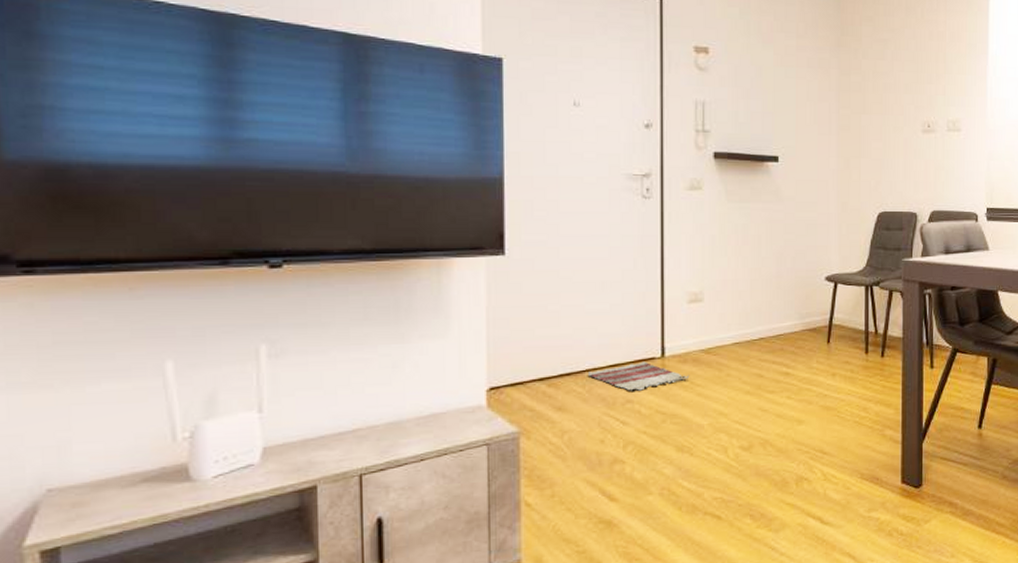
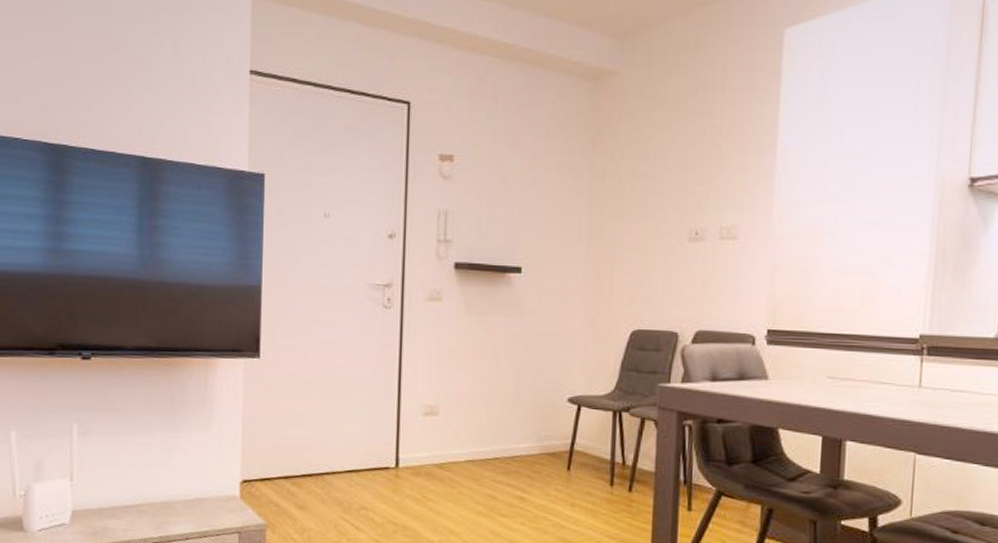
rug: present [587,361,690,391] -> none [326,470,422,499]

